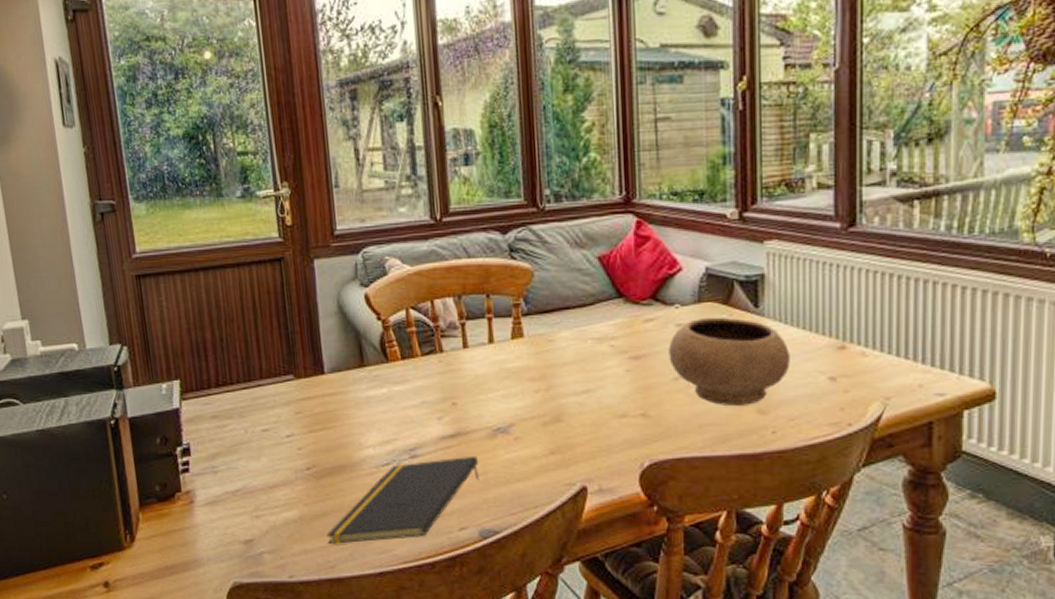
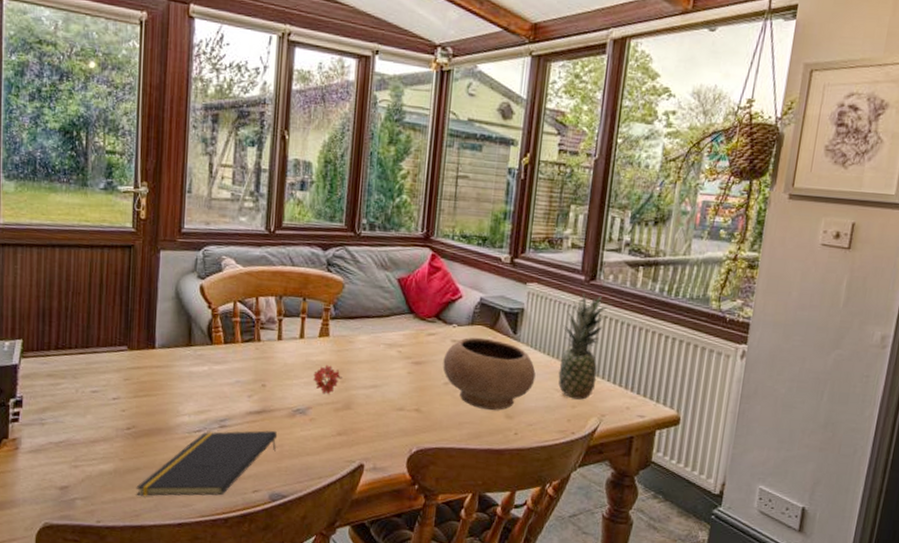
flower: none [511,372,546,407] -> present [313,365,342,395]
fruit: none [818,244,881,381] -> present [558,292,611,400]

